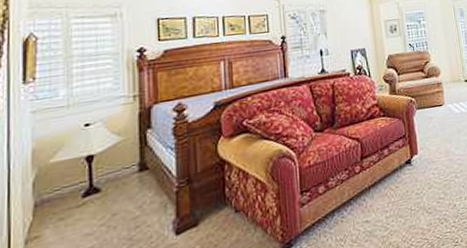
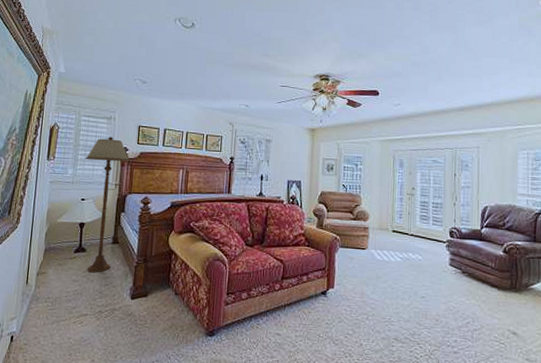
floor lamp: none [84,38,151,218] -> present [85,137,130,273]

